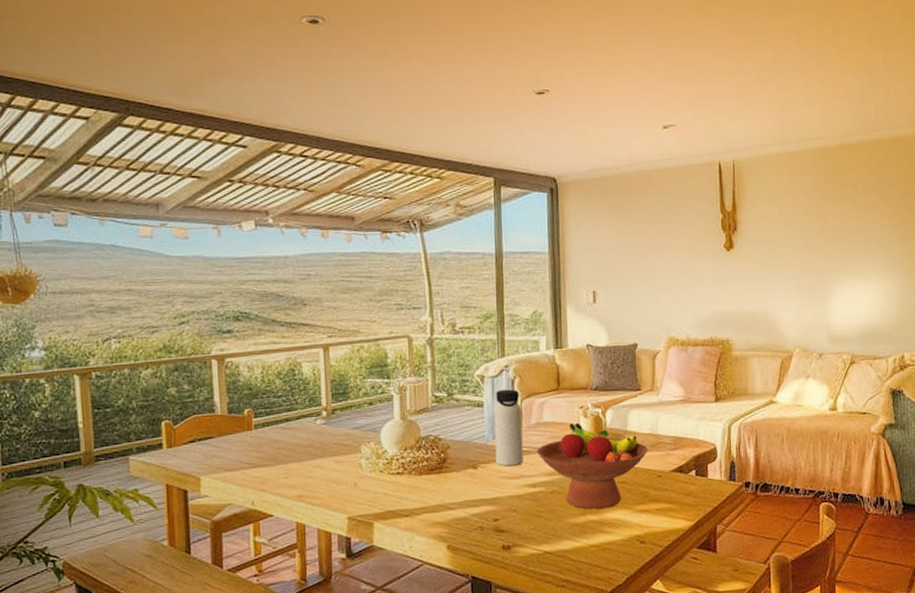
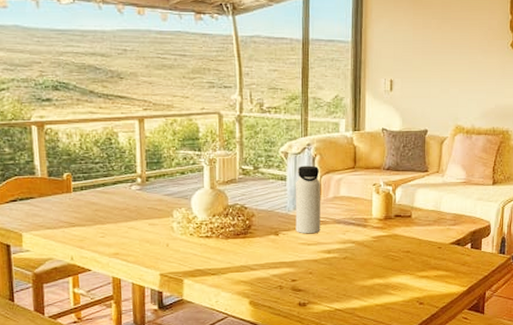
fruit bowl: present [536,422,648,510] -> none [332,198,431,274]

